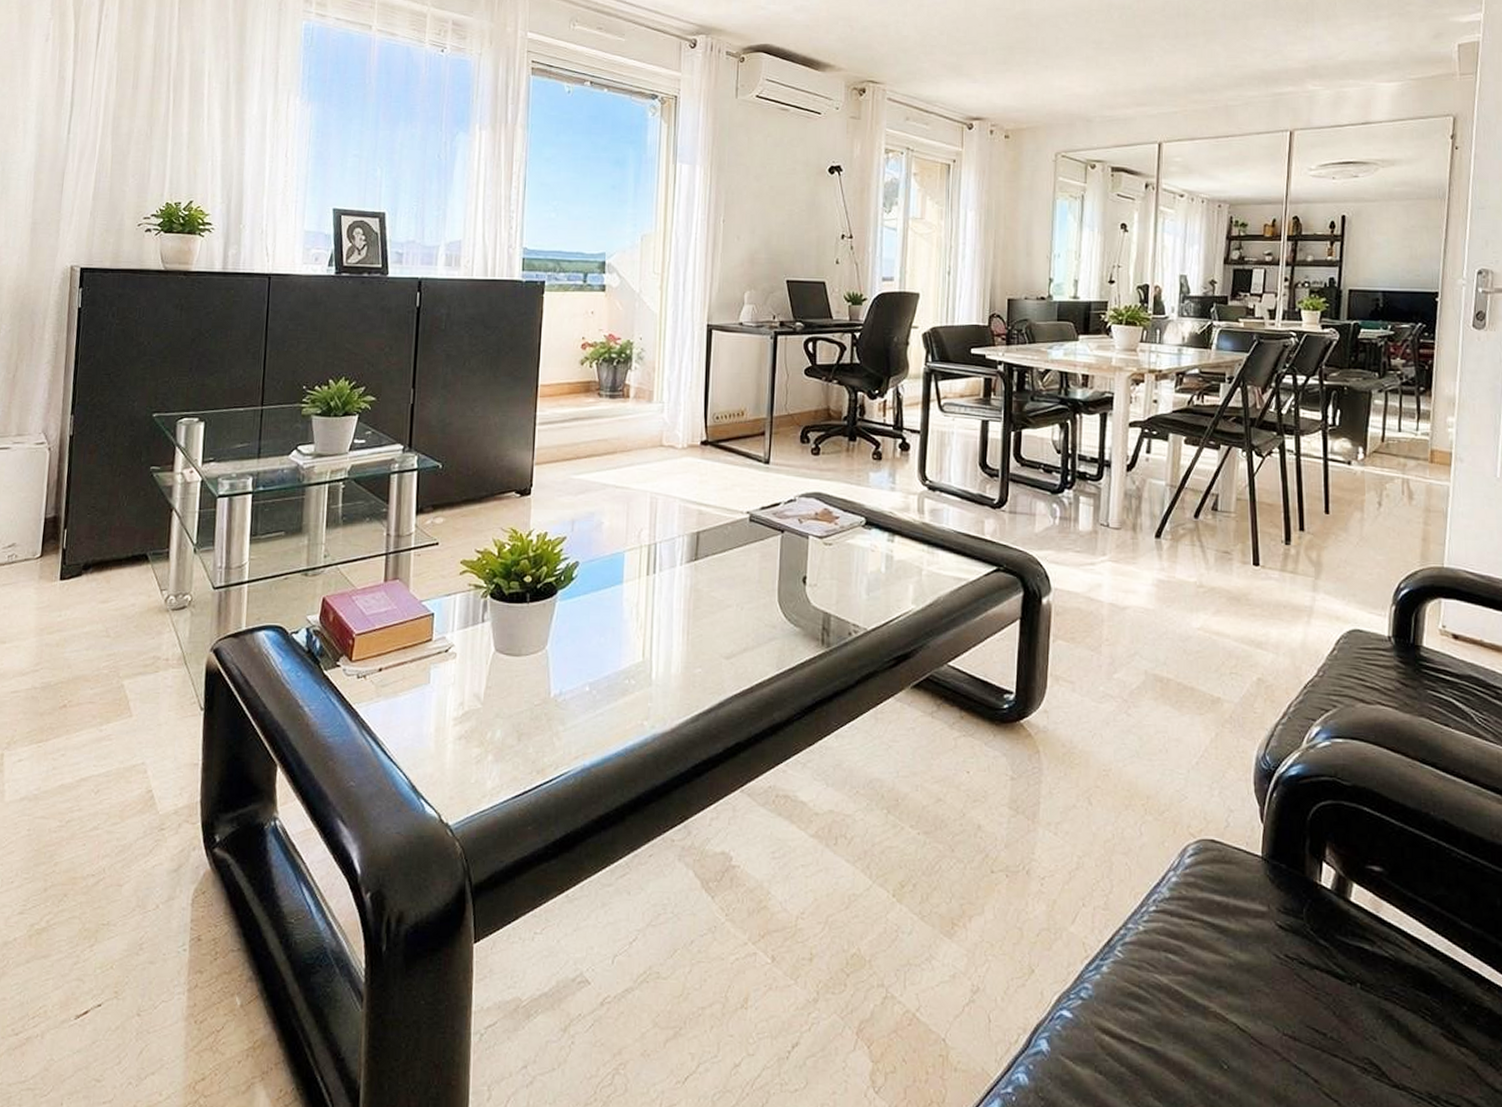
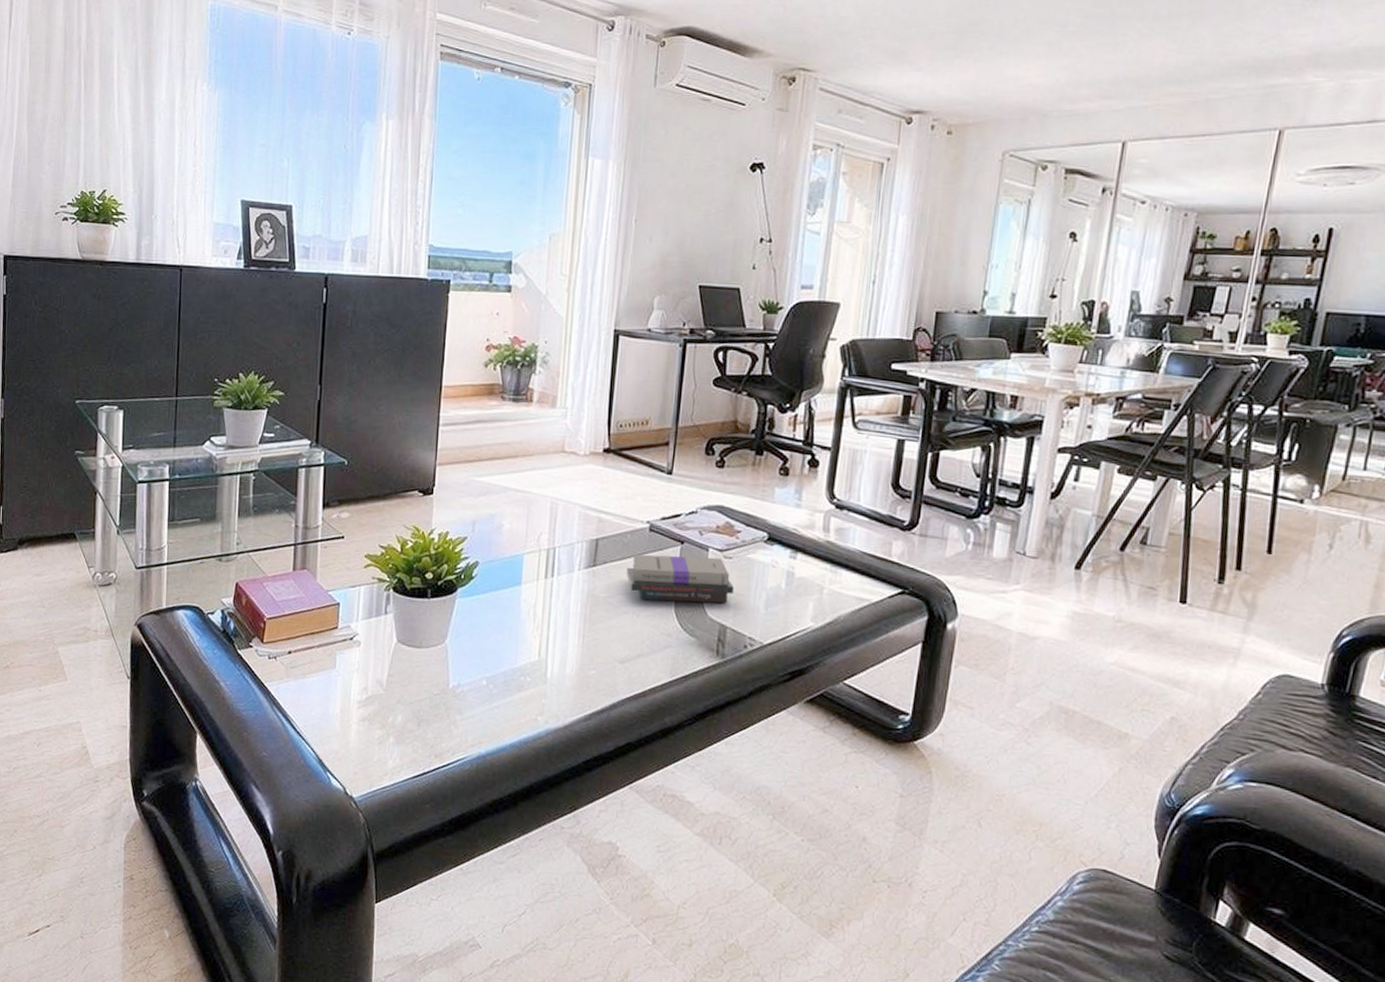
books: none [728,544,836,592] -> present [625,554,735,604]

